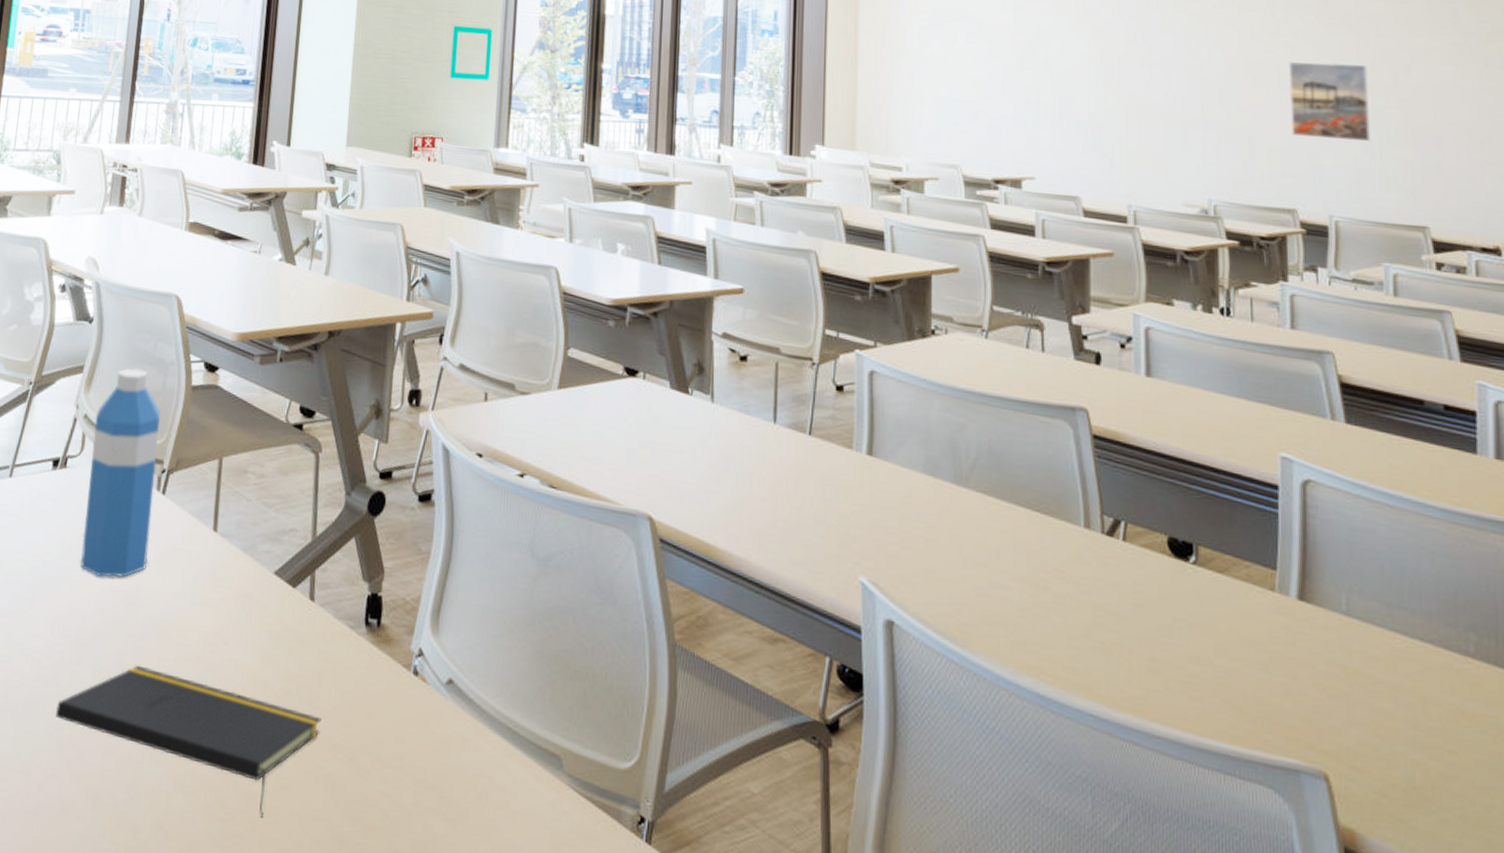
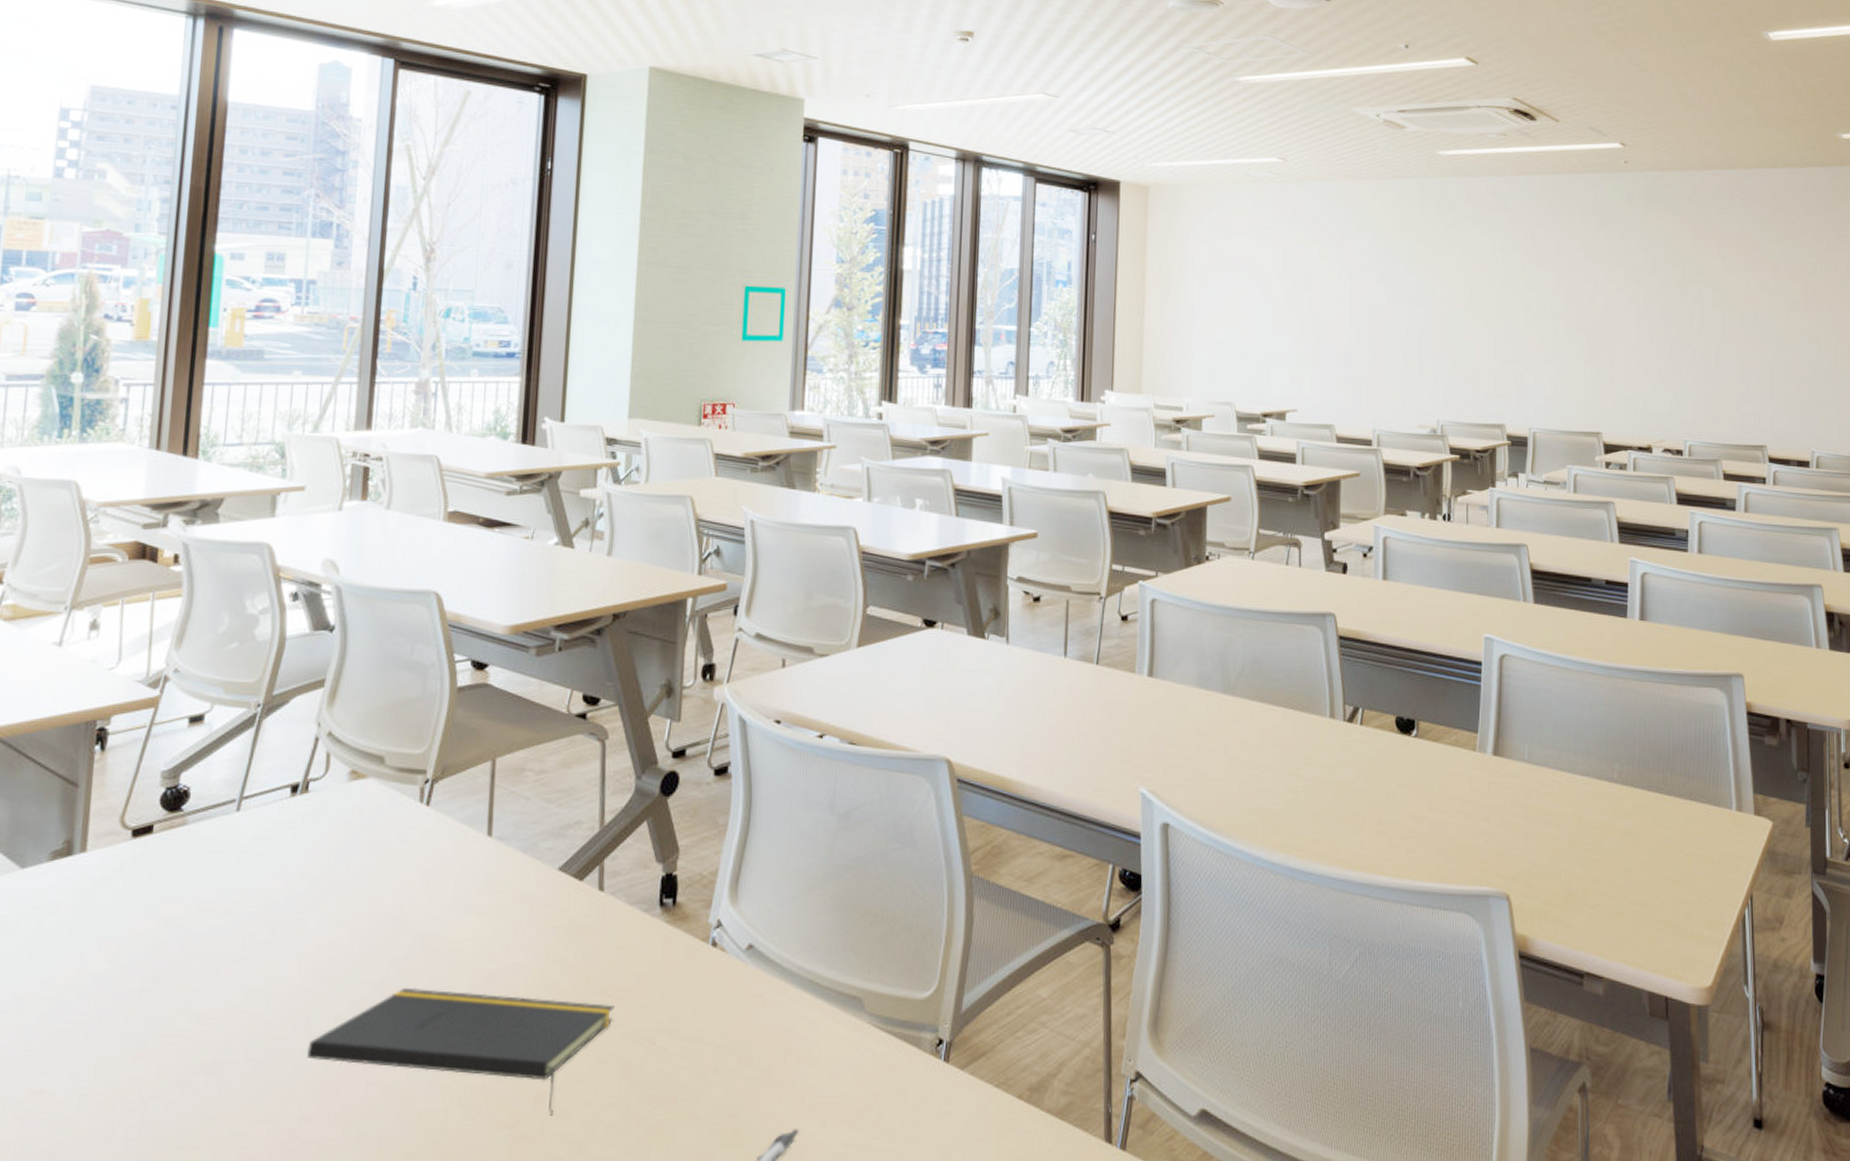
water bottle: present [81,367,161,577] -> none [330,674,421,902]
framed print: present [1288,62,1370,141] -> none [1502,295,1564,362]

